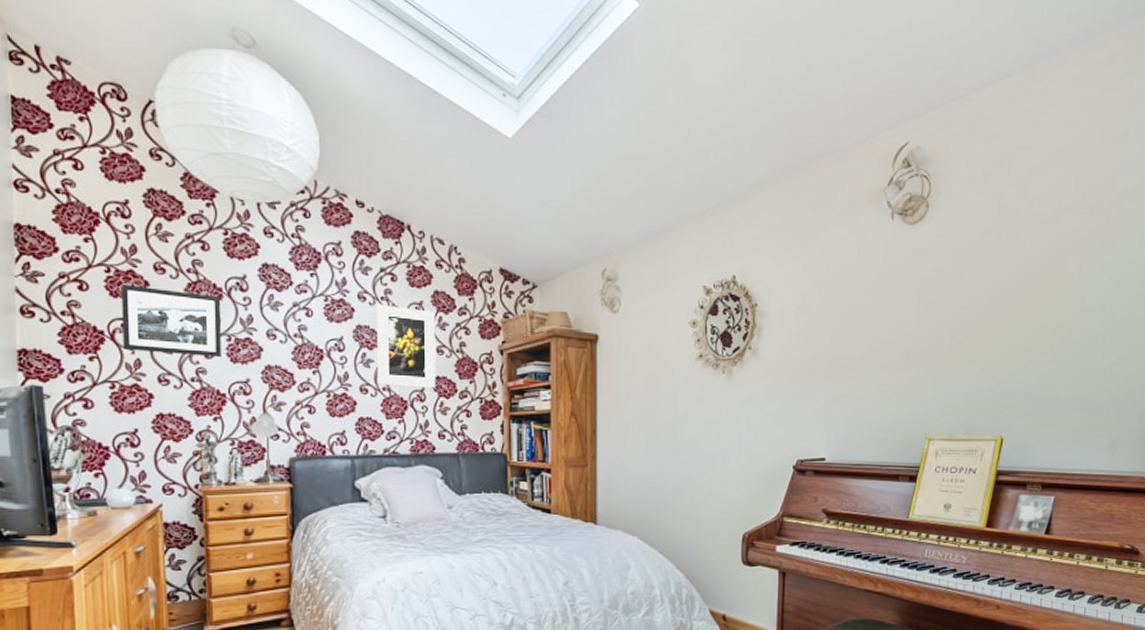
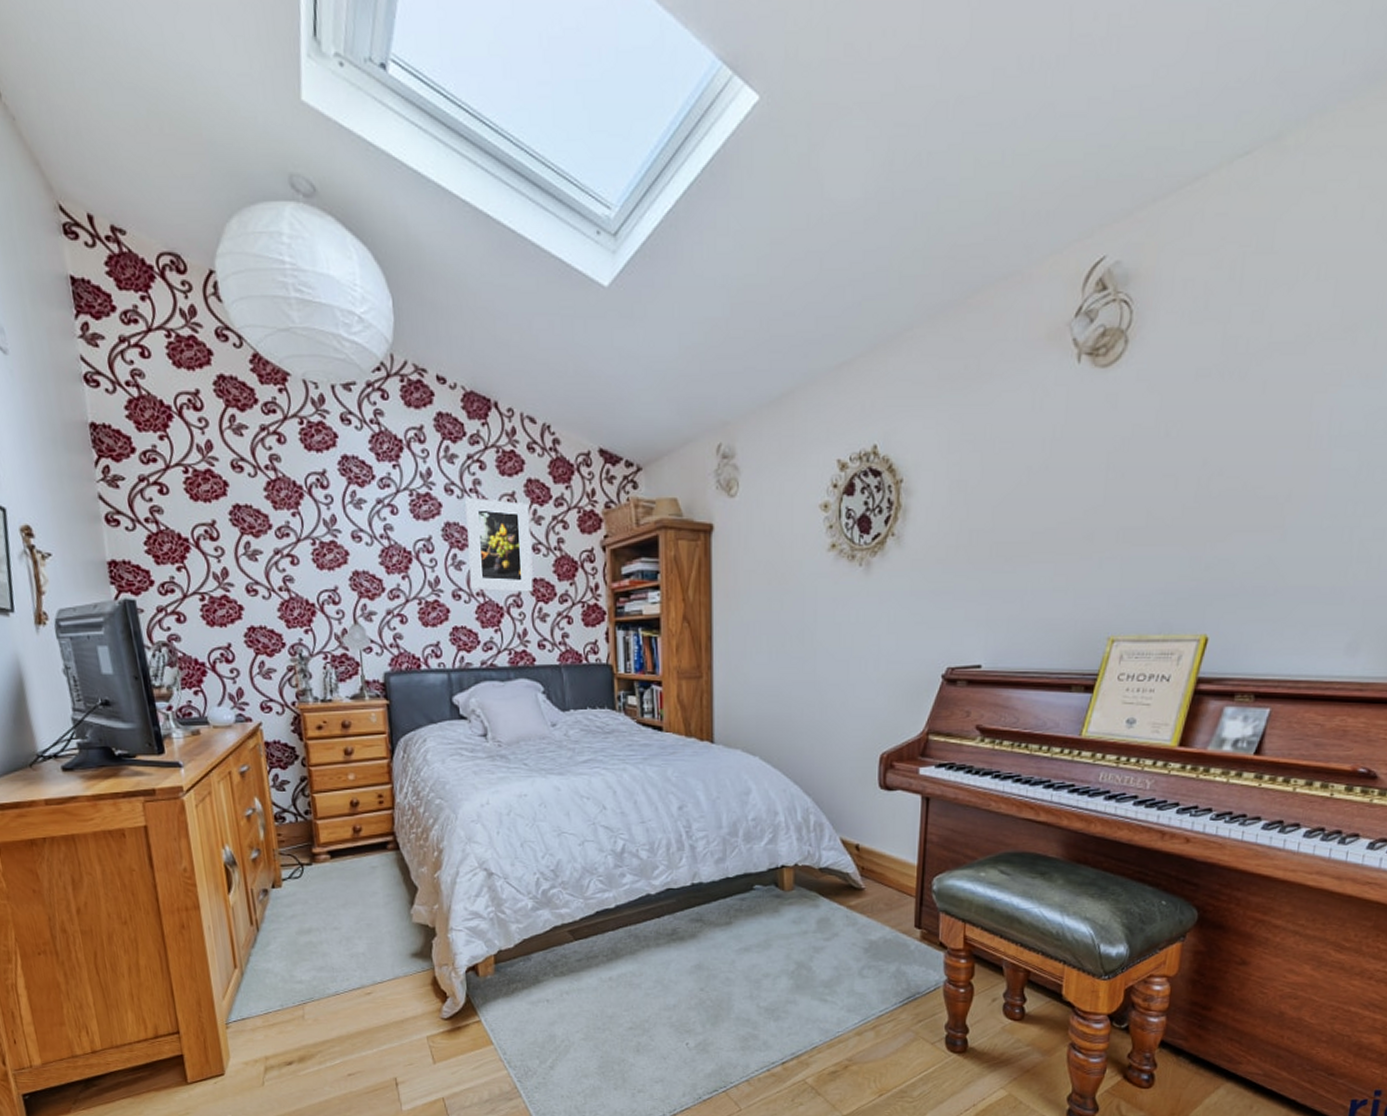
picture frame: present [121,283,222,357] -> none [200,485,307,563]

